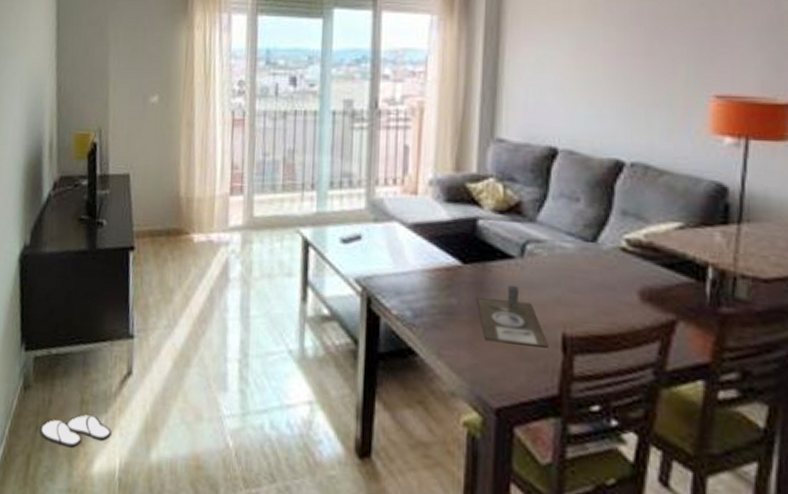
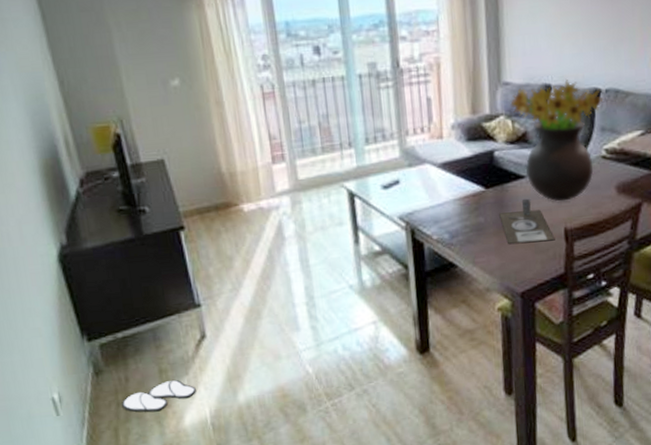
flower arrangement: none [503,143,627,298] -> present [510,78,604,202]

